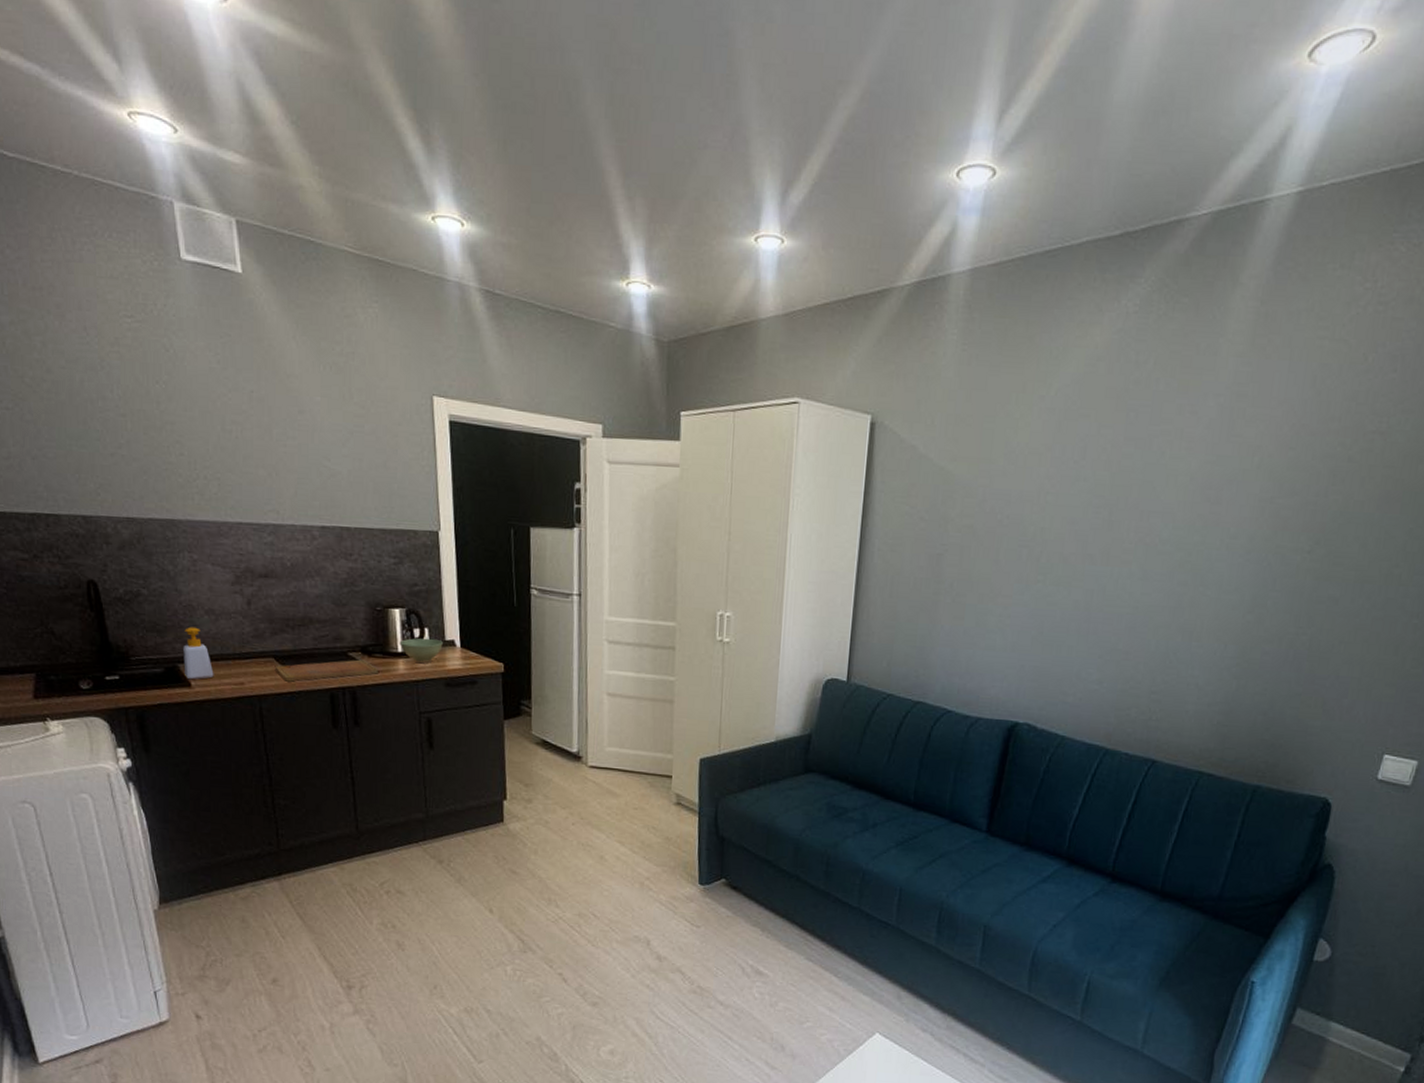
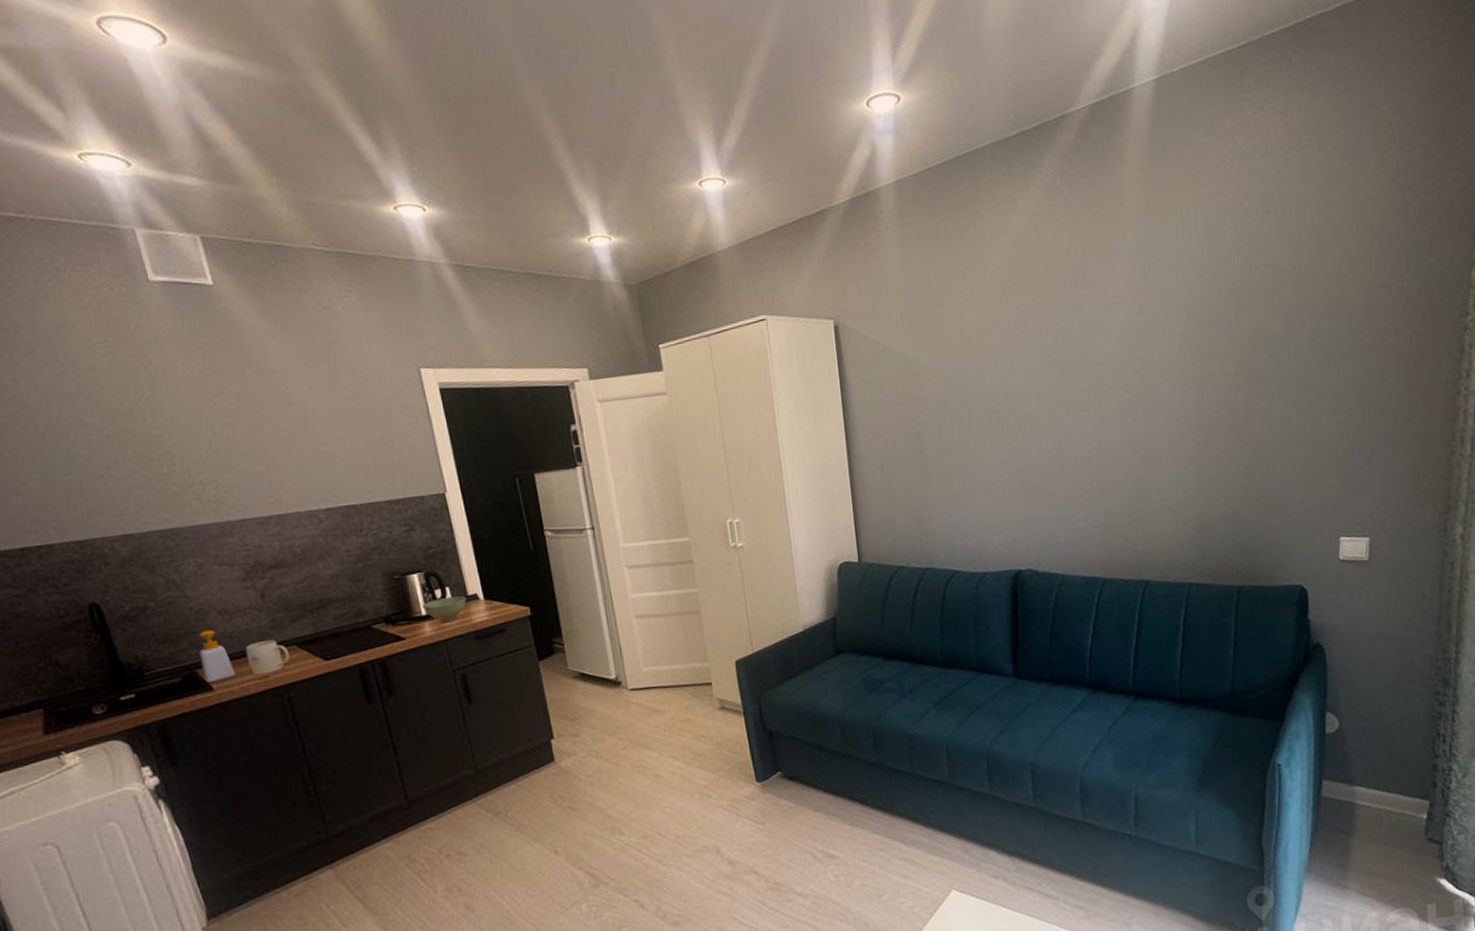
mug: none [226,647,266,681] -> present [245,639,290,676]
cutting board: present [274,659,378,682] -> none [298,629,405,666]

